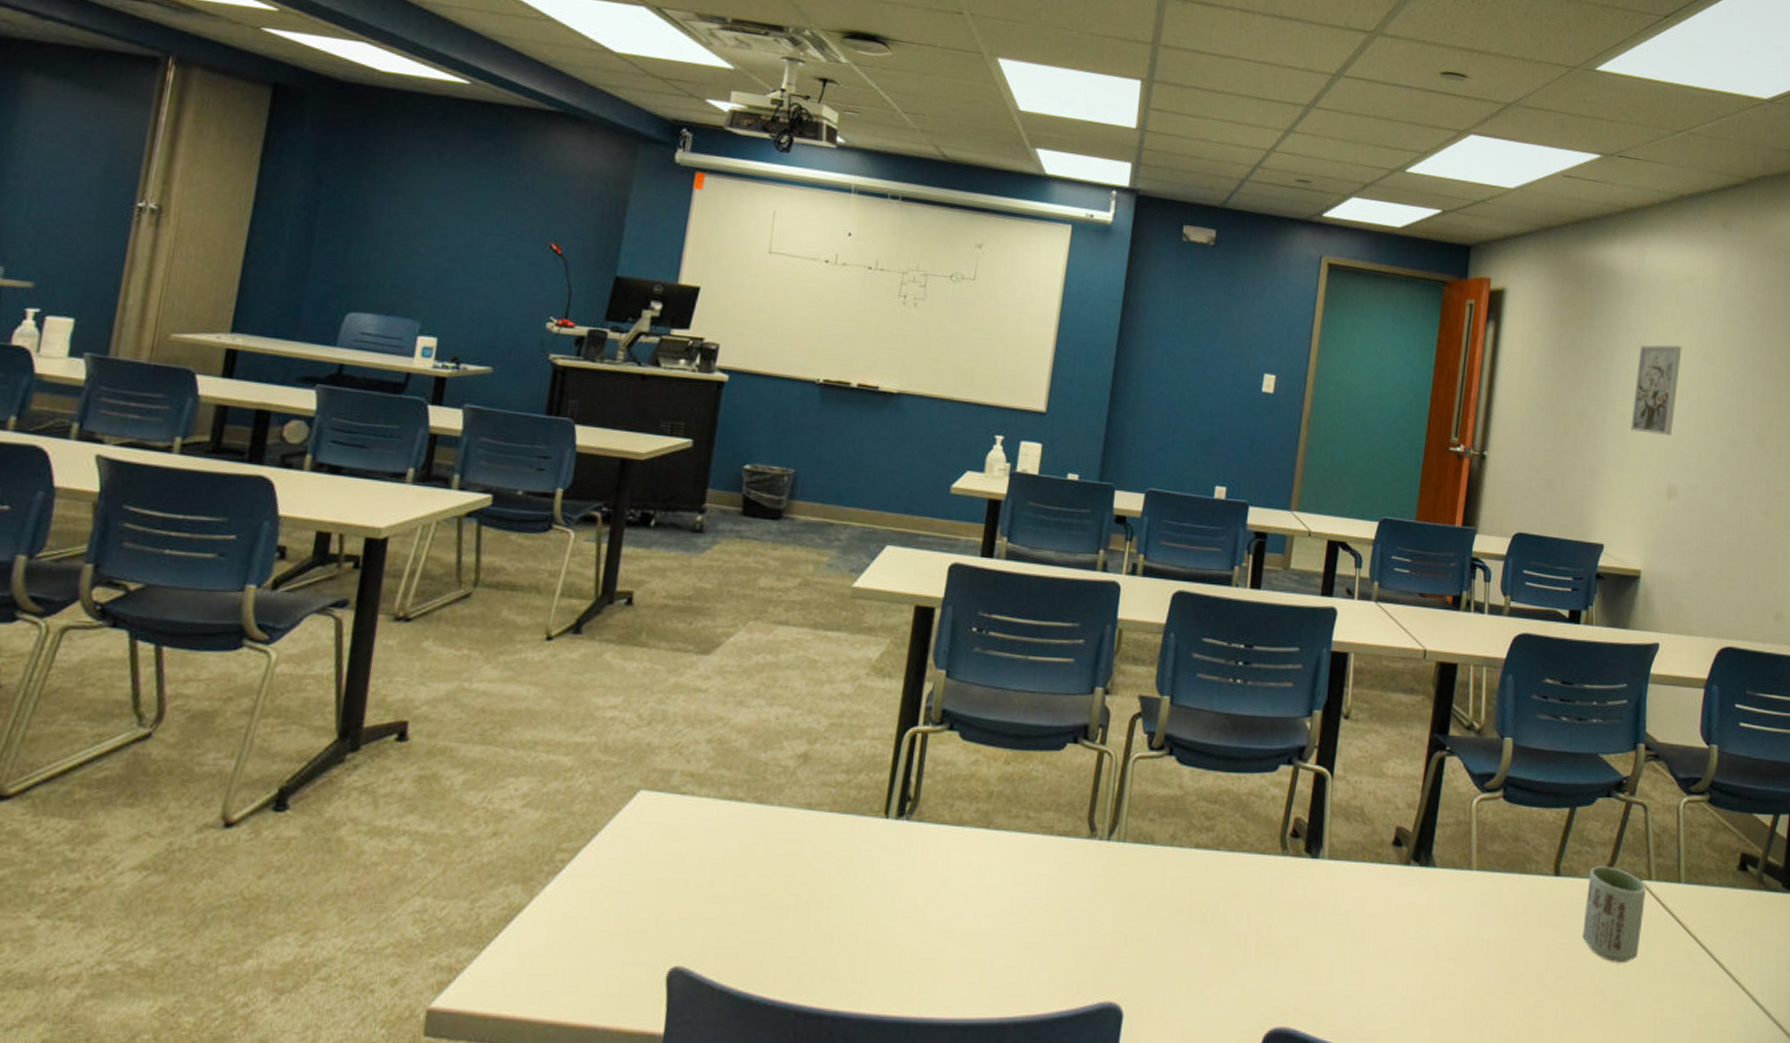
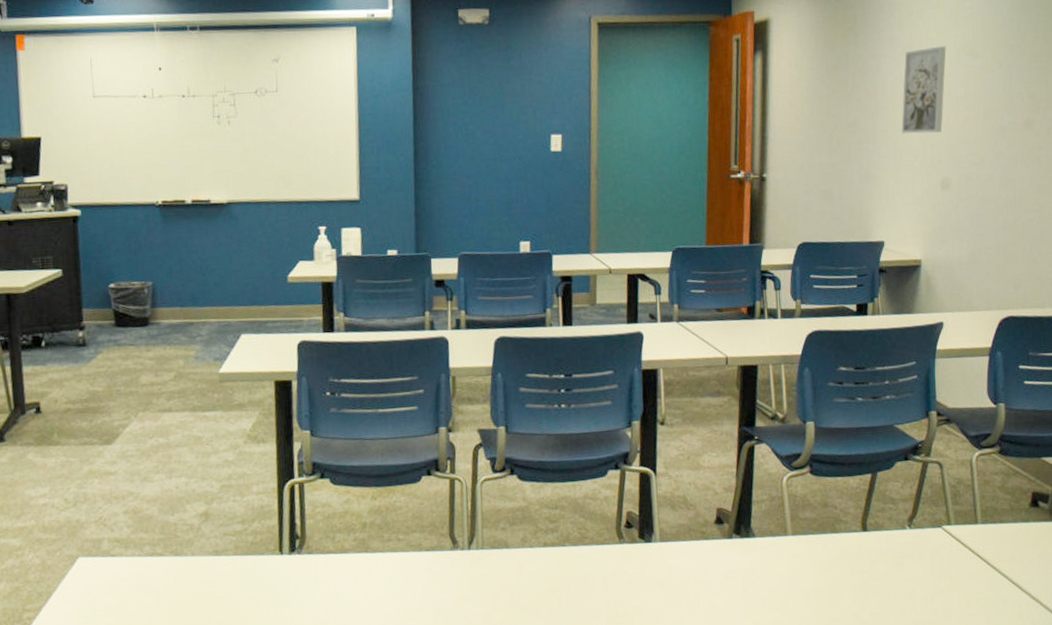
cup: present [1582,866,1647,964] -> none [891,518,947,596]

